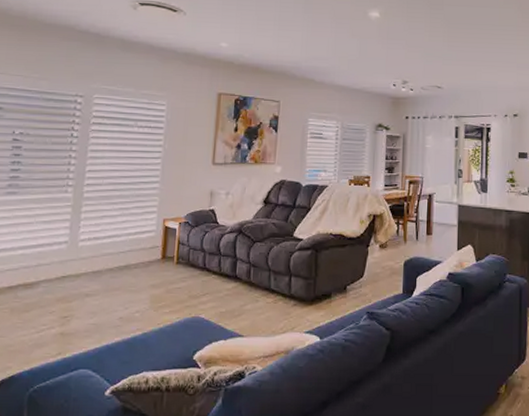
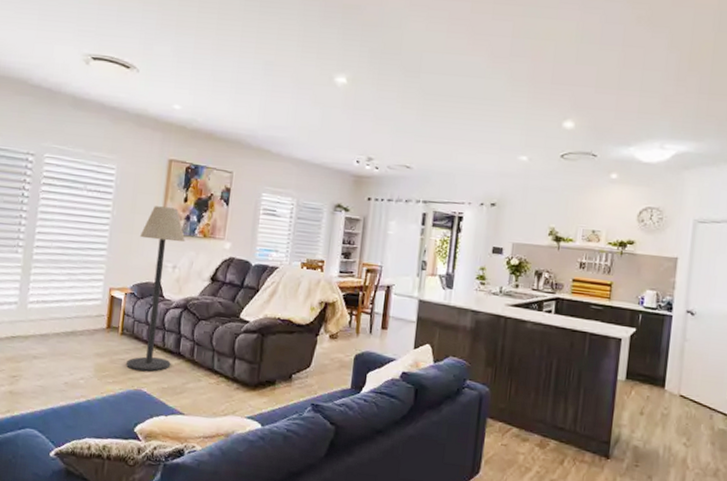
floor lamp: none [183,137,237,297] -> present [126,206,186,372]

